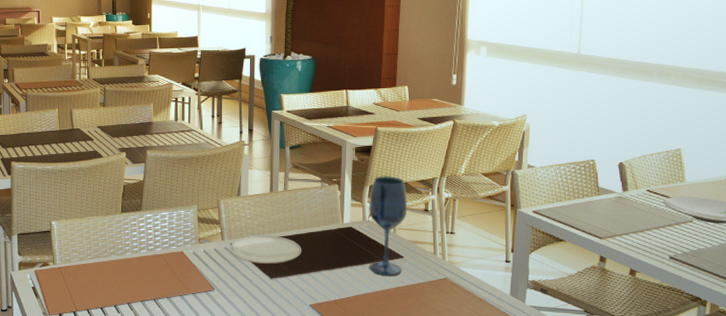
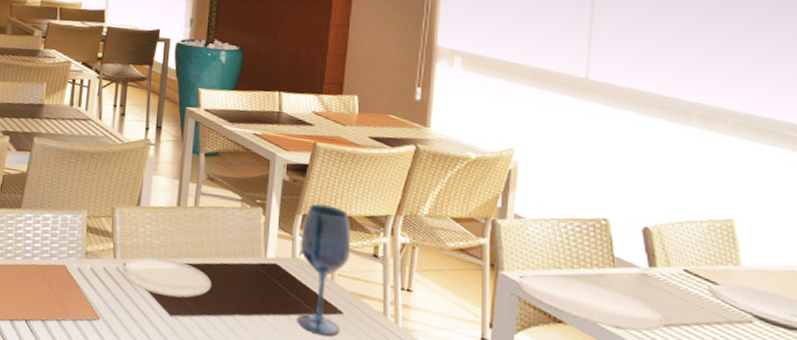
plate: none [531,206,633,239] -> present [517,273,665,332]

